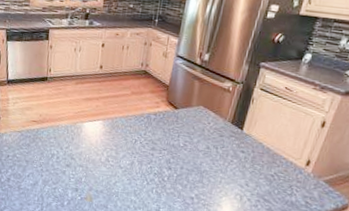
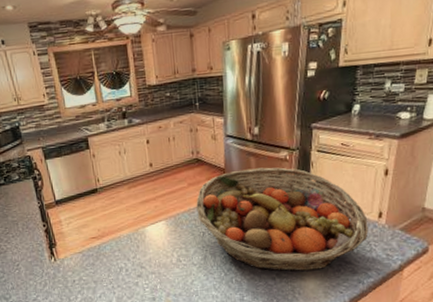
fruit basket: none [133,90,295,201] -> present [196,167,369,272]

